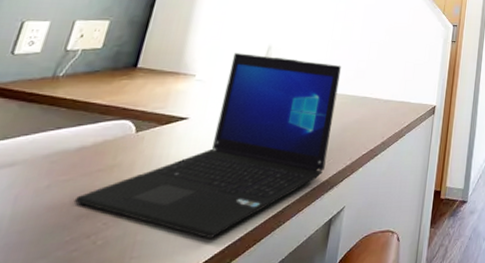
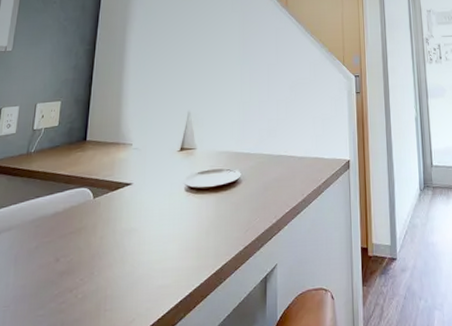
laptop: present [73,53,341,240] -> none [56,121,254,295]

